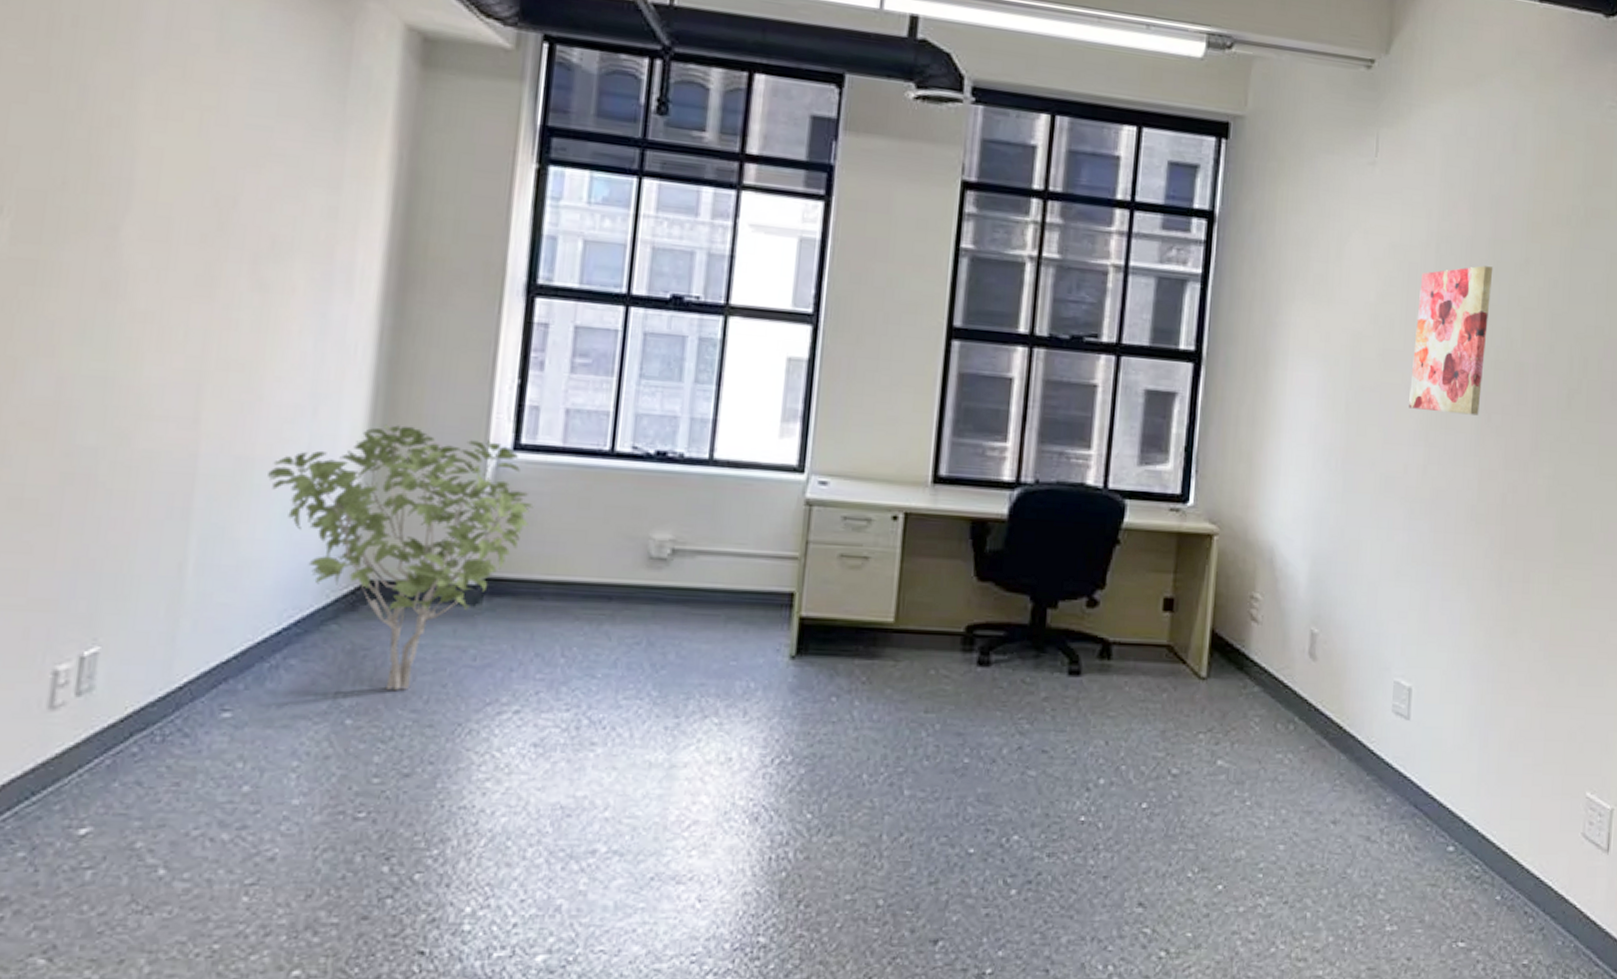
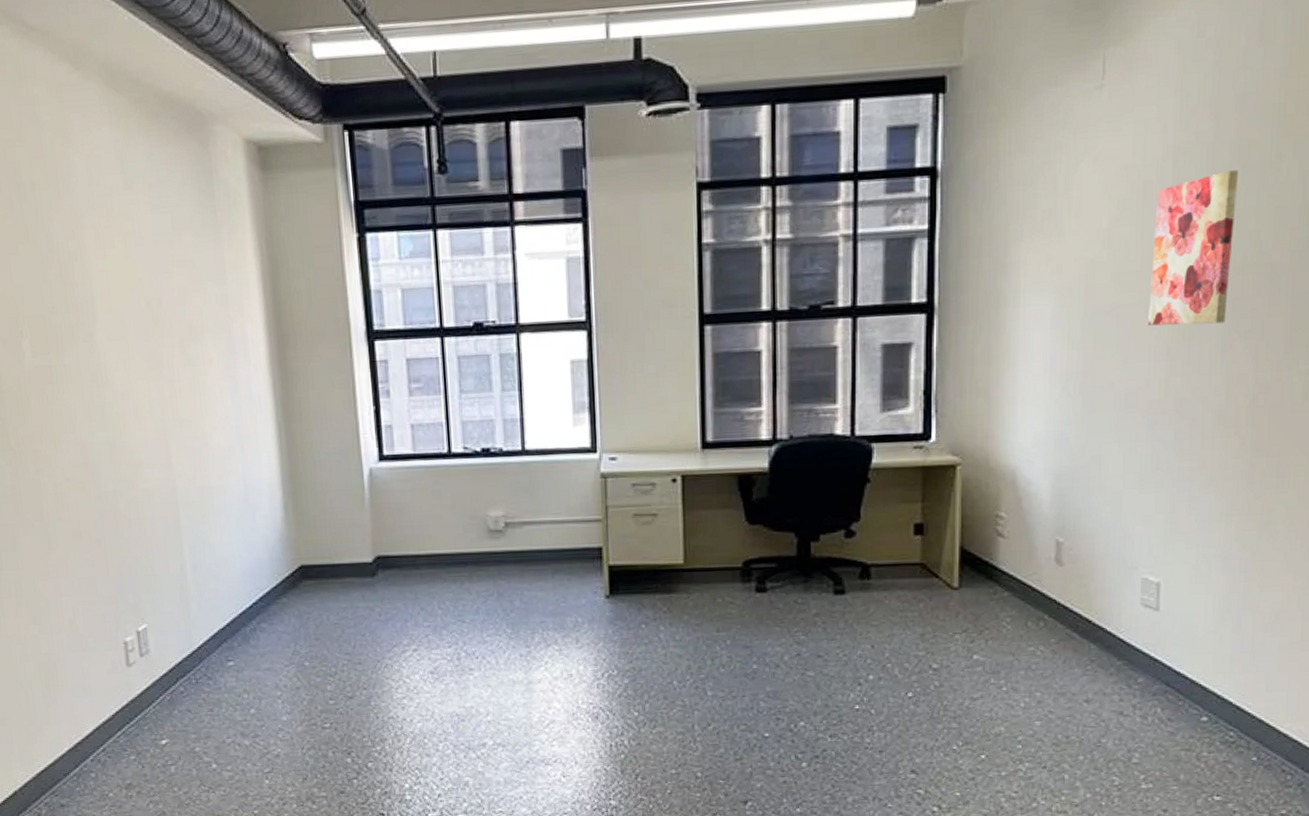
shrub: present [268,424,534,690] -> none [222,451,401,640]

